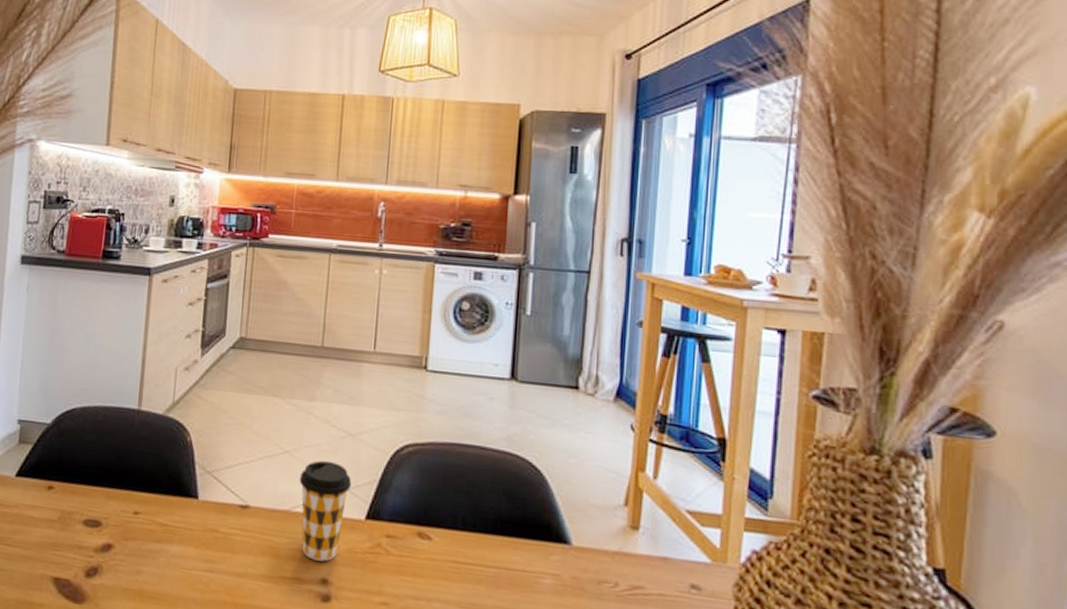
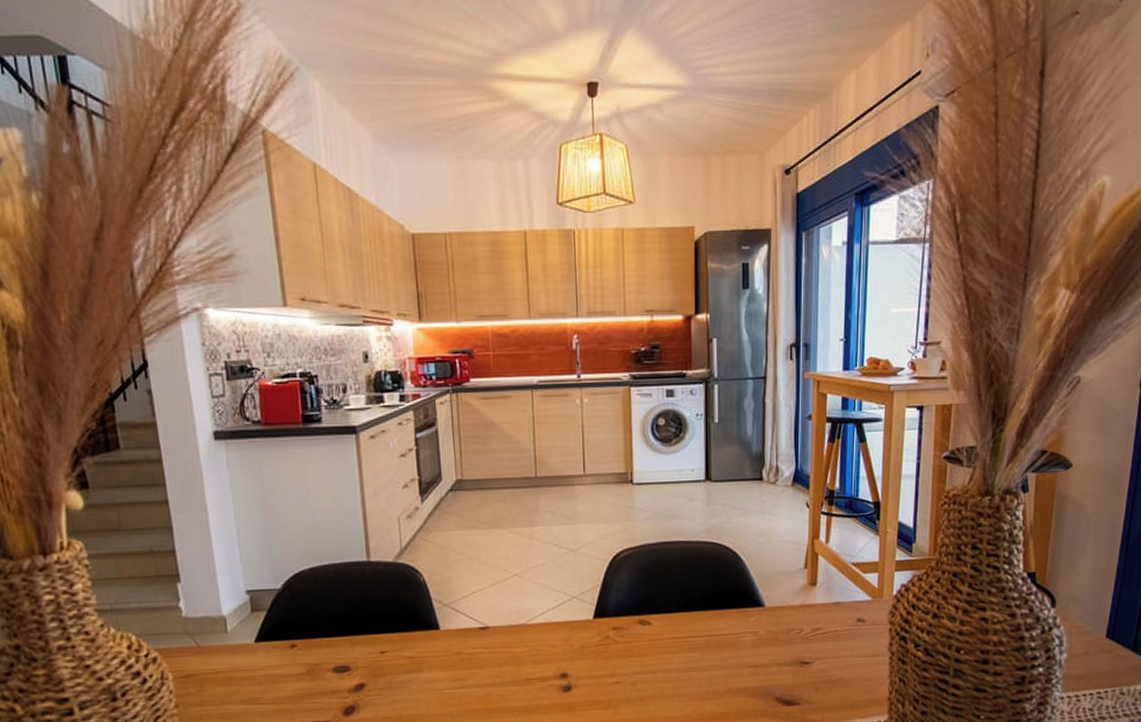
coffee cup: present [299,460,352,562] -> none [530,576,578,660]

